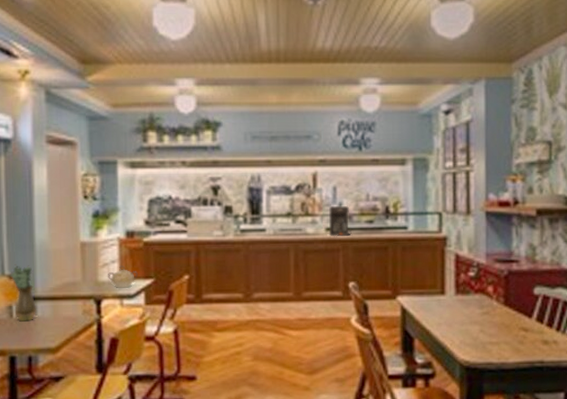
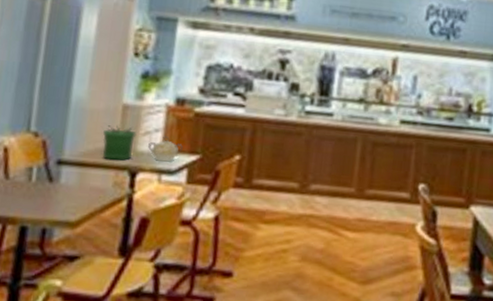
vase: present [10,264,37,323] -> none [34,120,63,188]
planter: none [66,261,96,291] -> present [102,124,137,161]
coffee maker: present [328,205,350,237] -> none [402,97,429,132]

